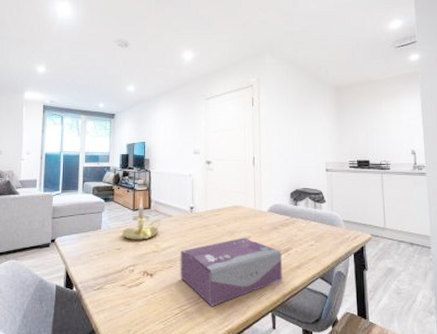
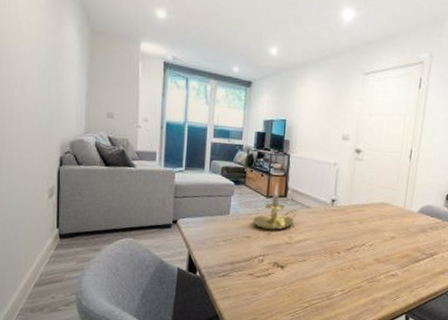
tissue box: present [180,237,282,306] -> none [313,237,426,303]

